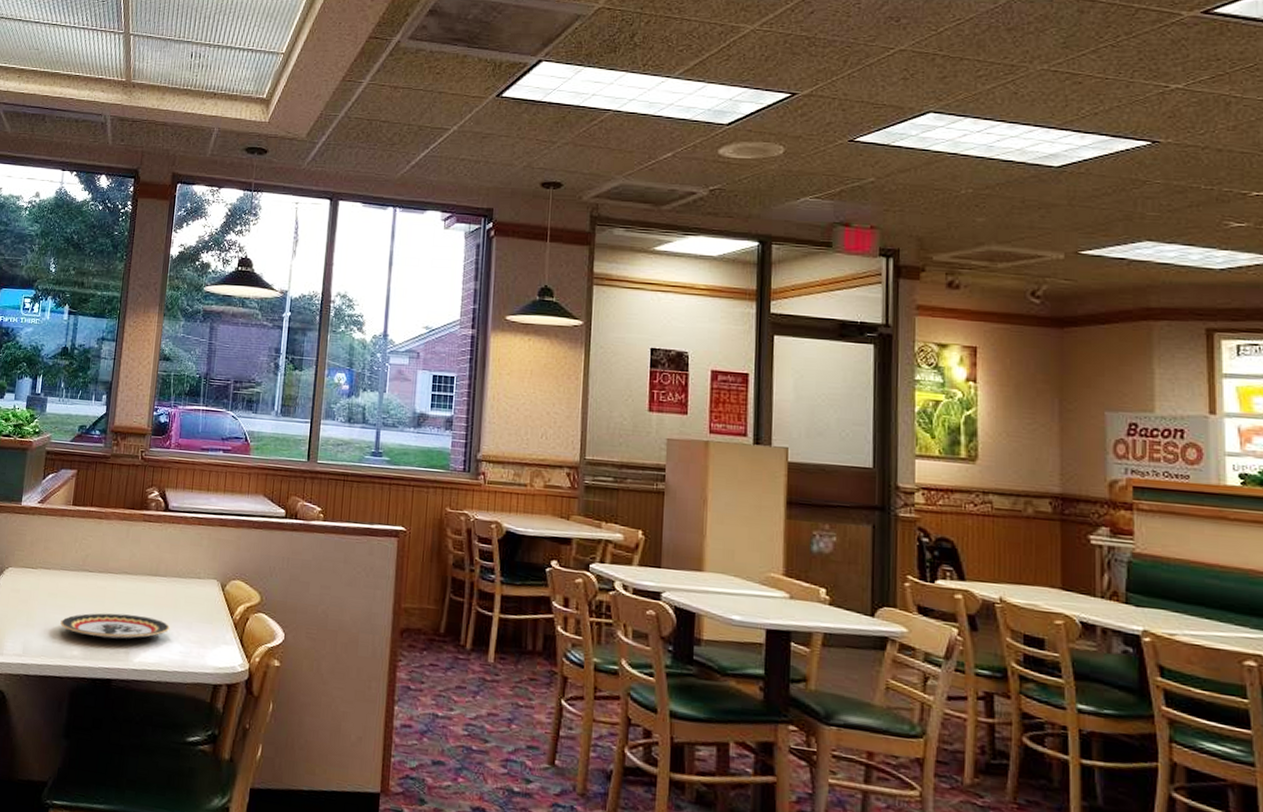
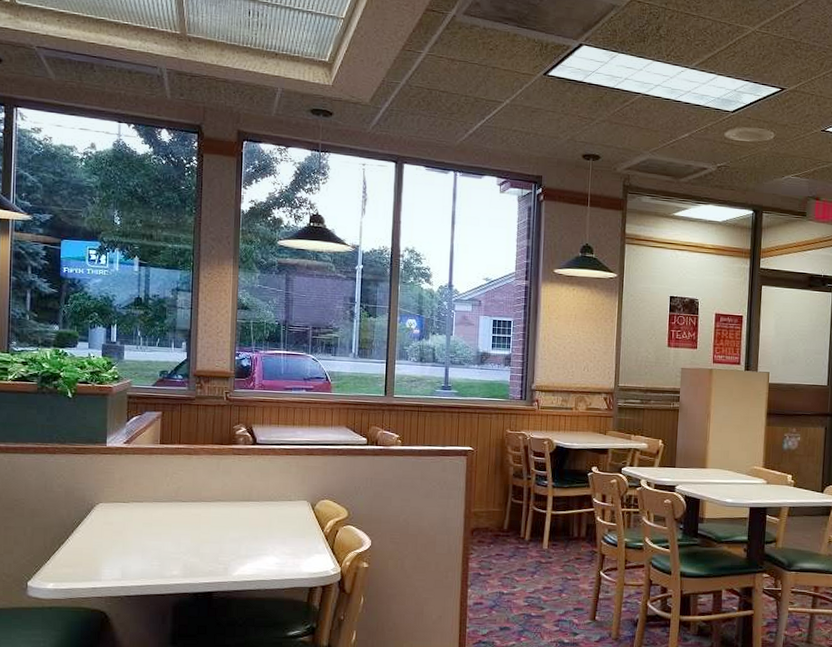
plate: present [60,613,169,640] -> none [157,536,265,558]

